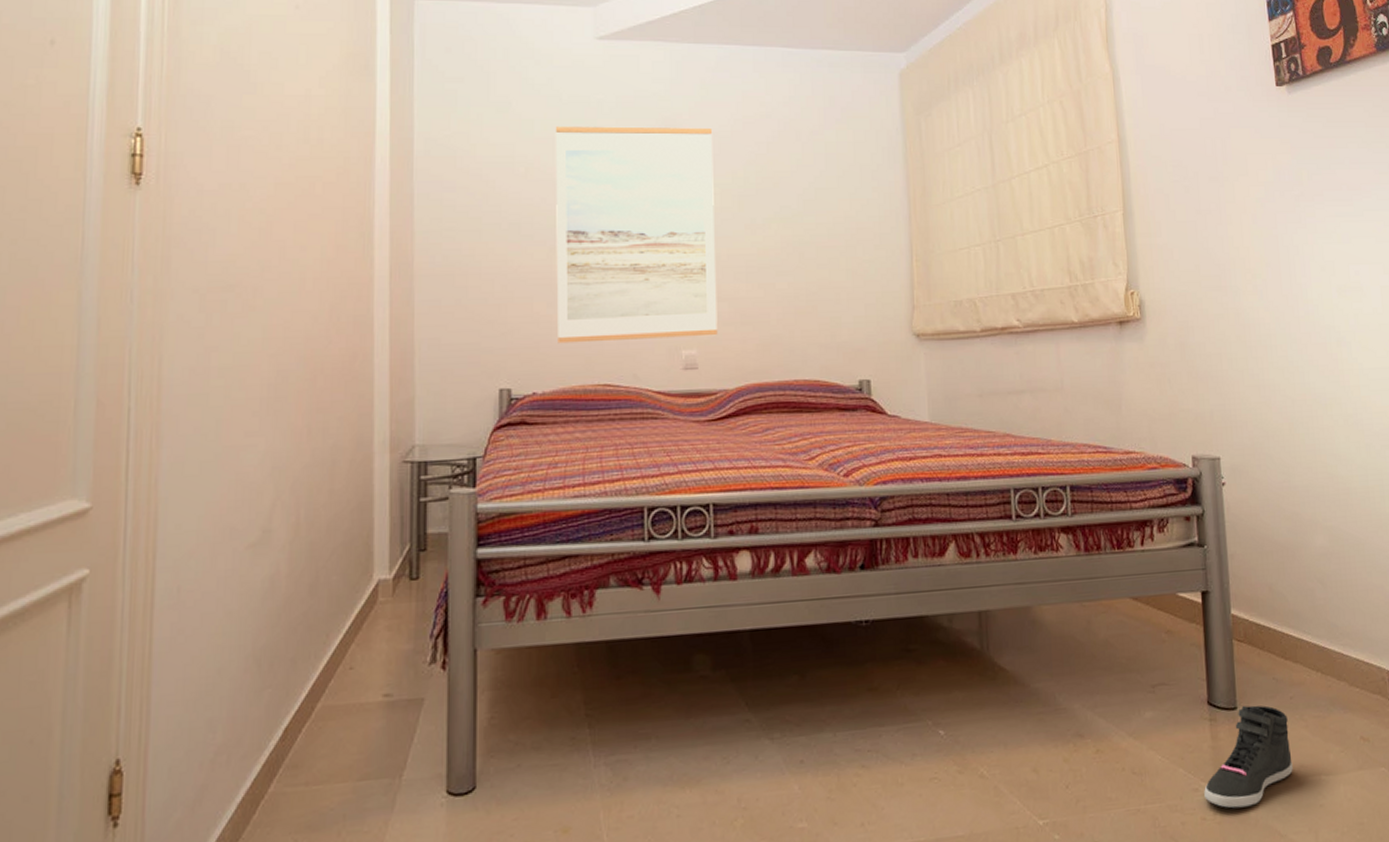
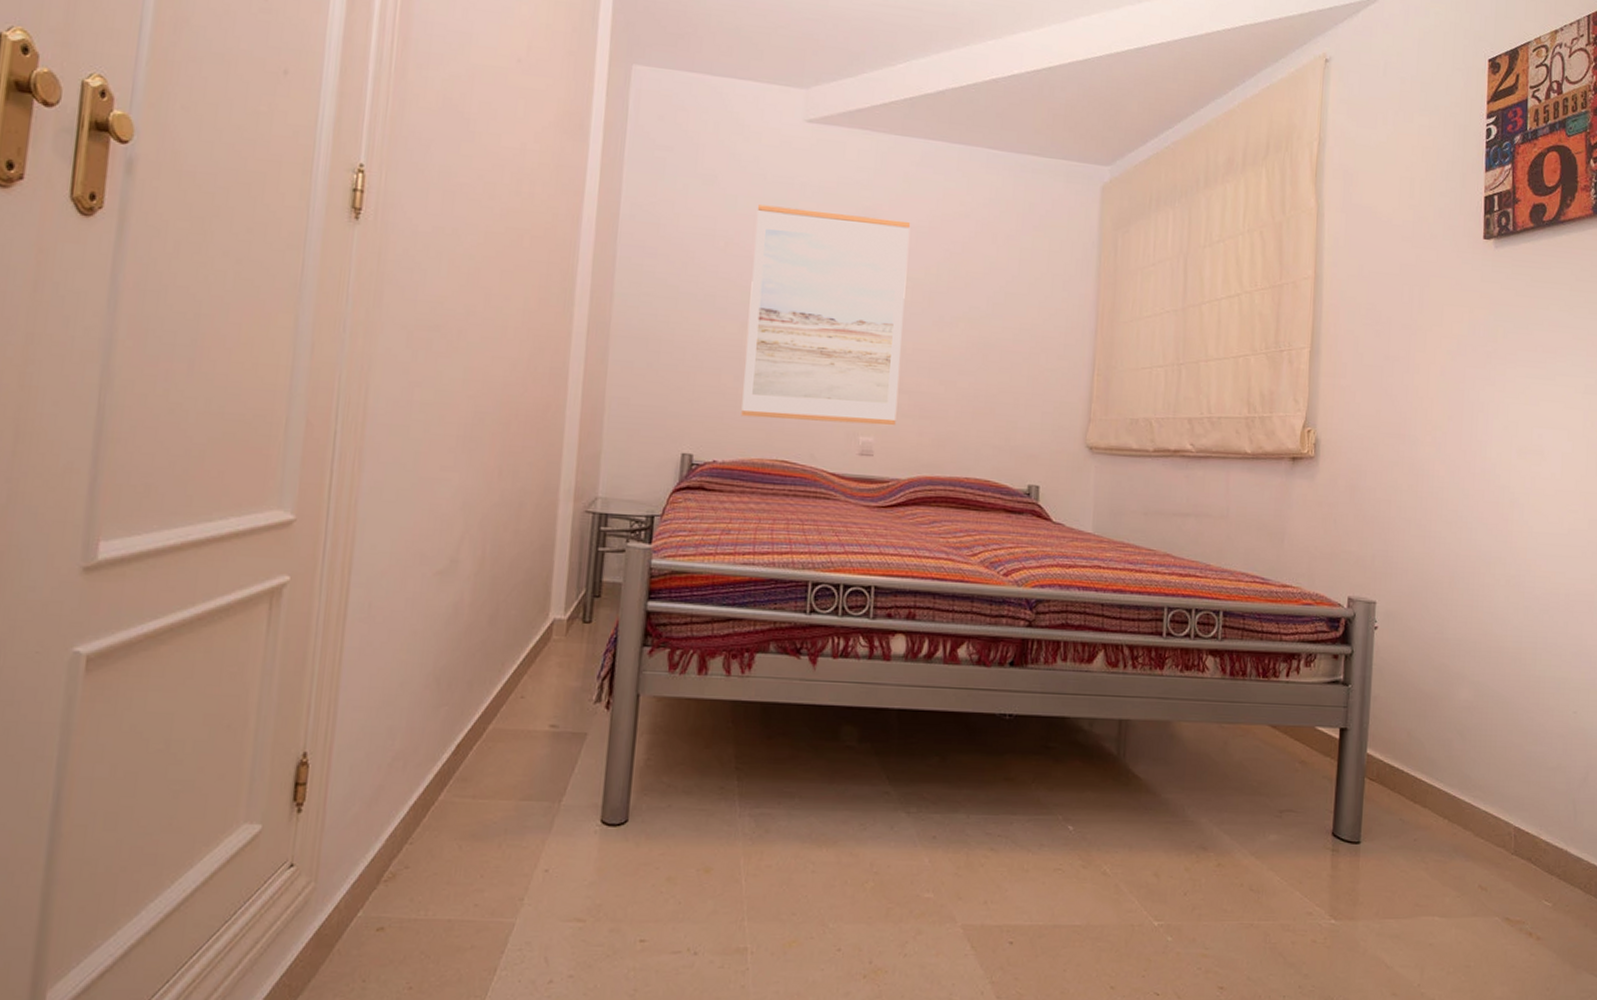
sneaker: present [1204,705,1293,808] -> none [1317,840,1409,936]

